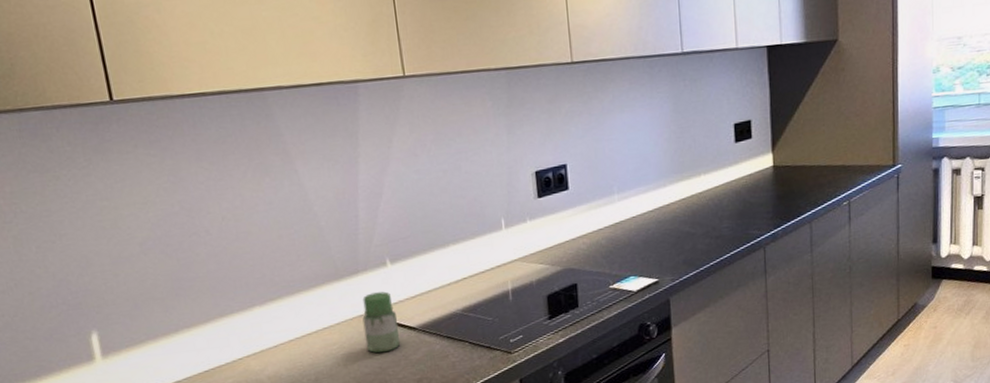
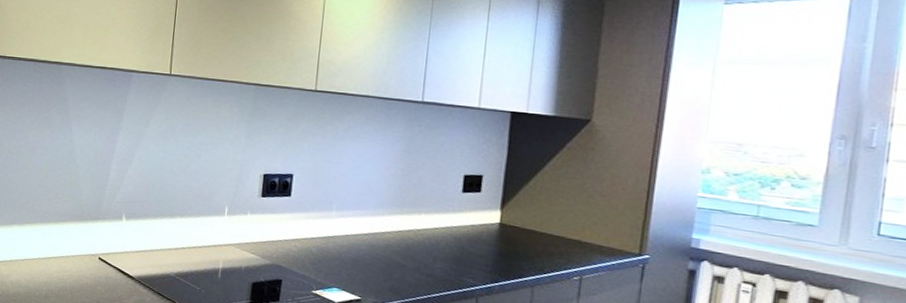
jar: present [362,291,401,353] -> none [90,238,121,291]

